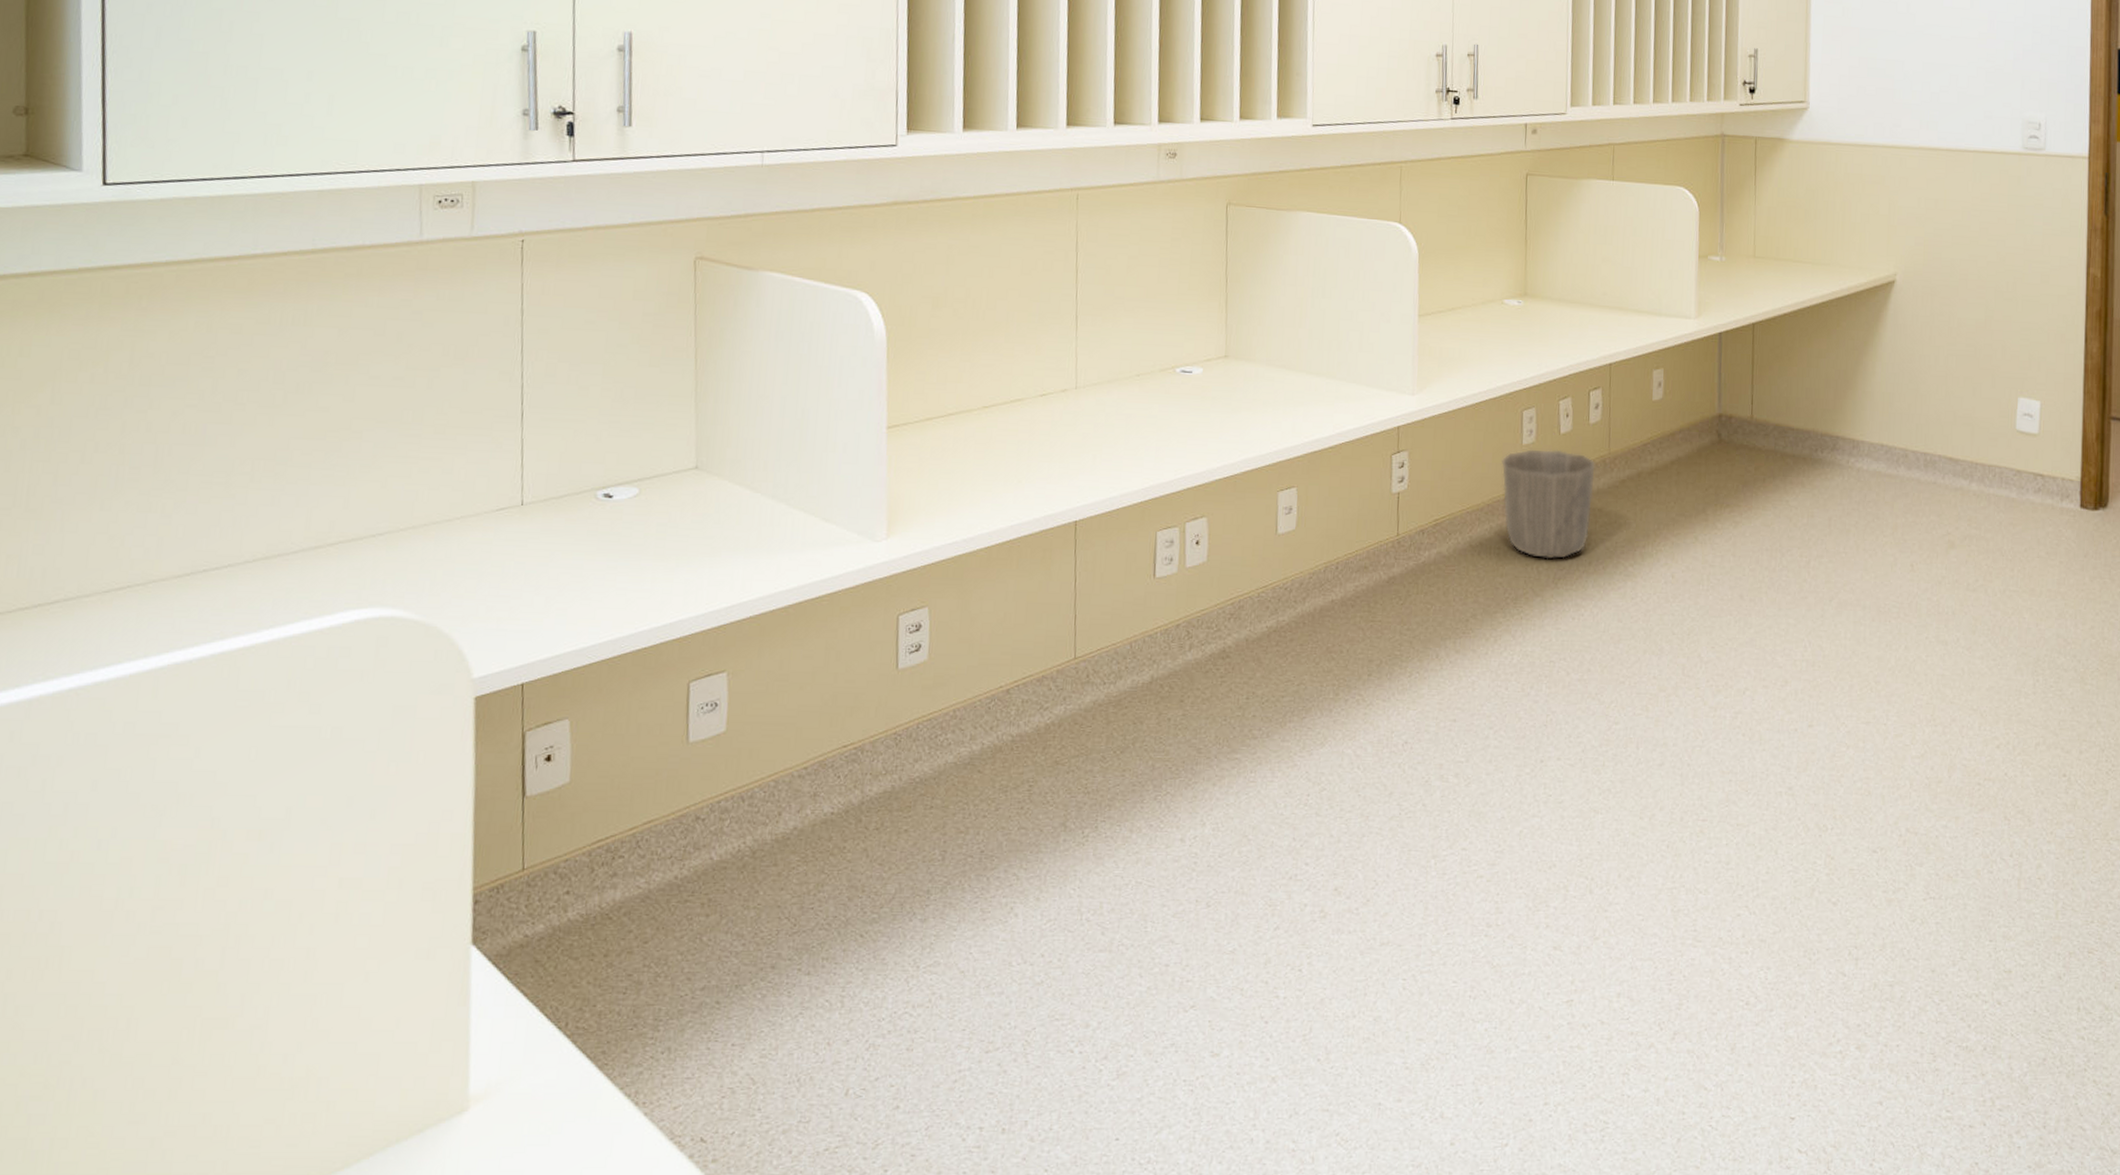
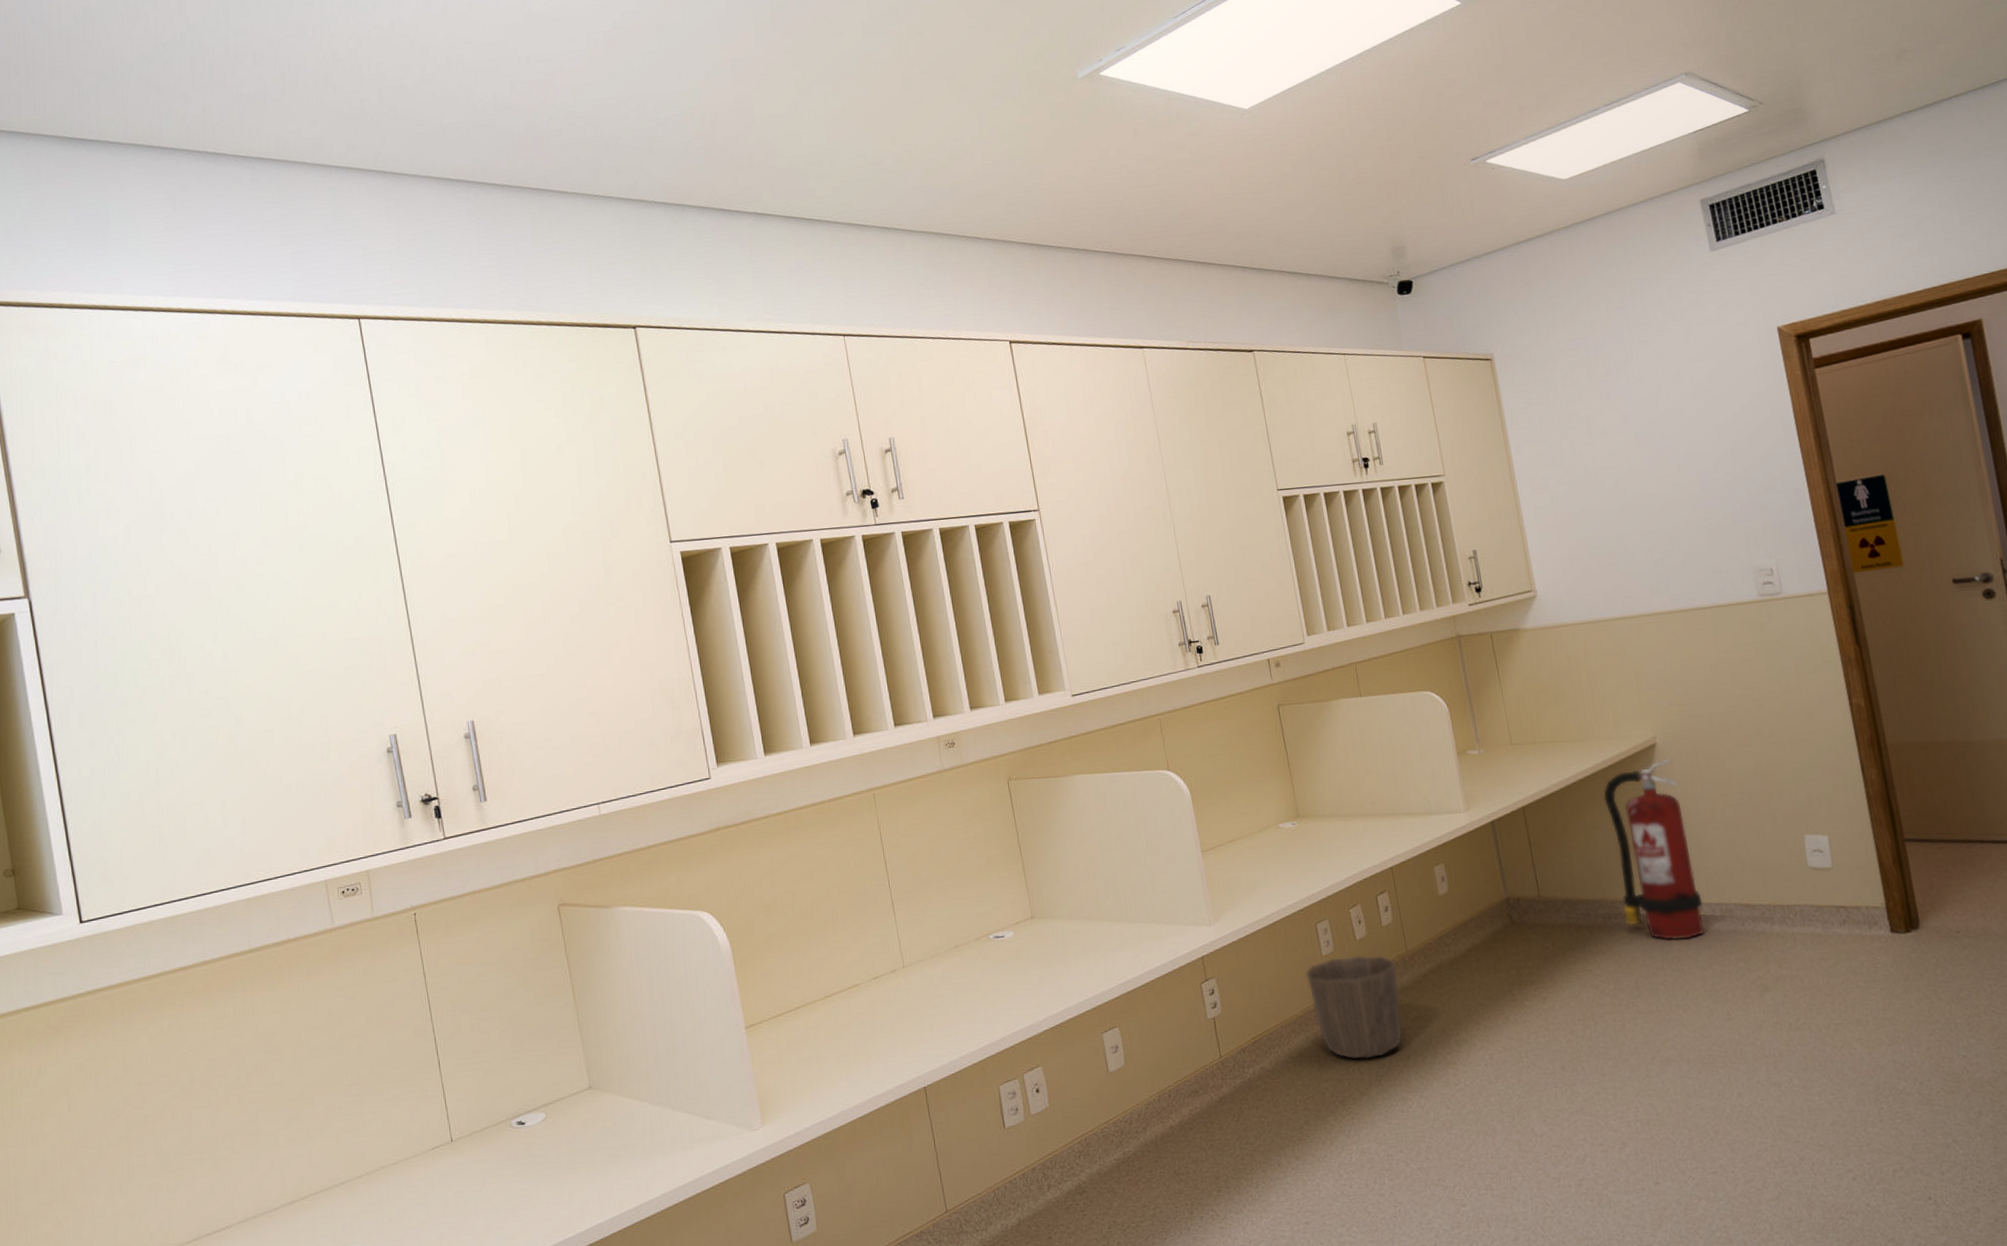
fire extinguisher: none [1831,298,1909,484] -> present [1603,758,1704,941]

